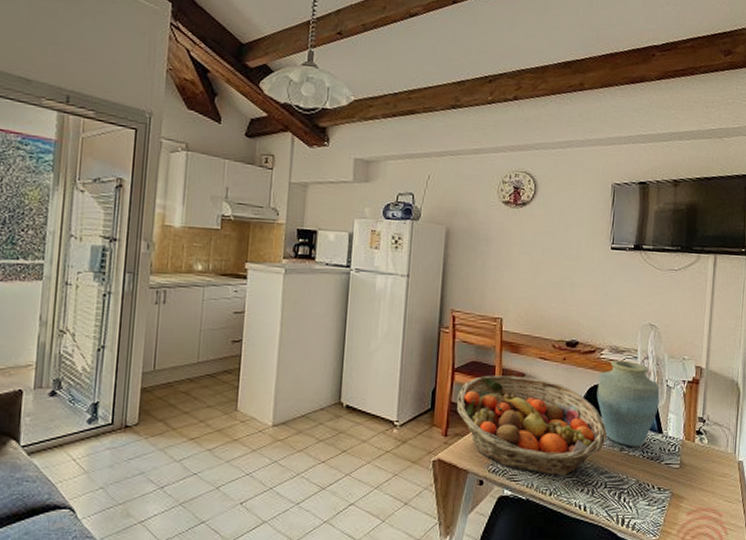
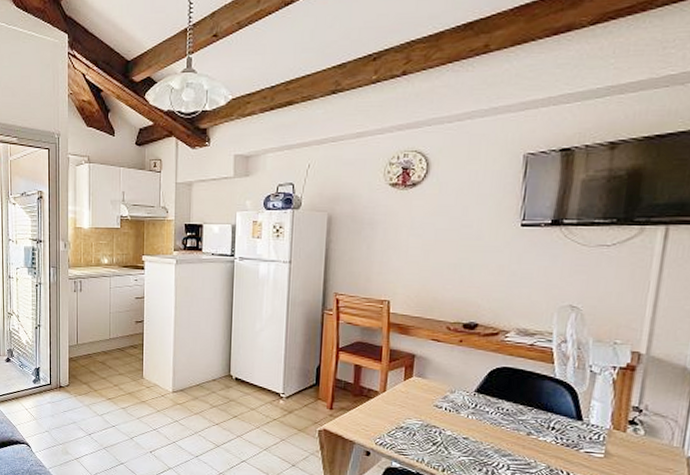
fruit basket: present [456,375,607,475] -> none [341,355,511,454]
vase: present [596,359,660,446] -> none [499,342,581,432]

